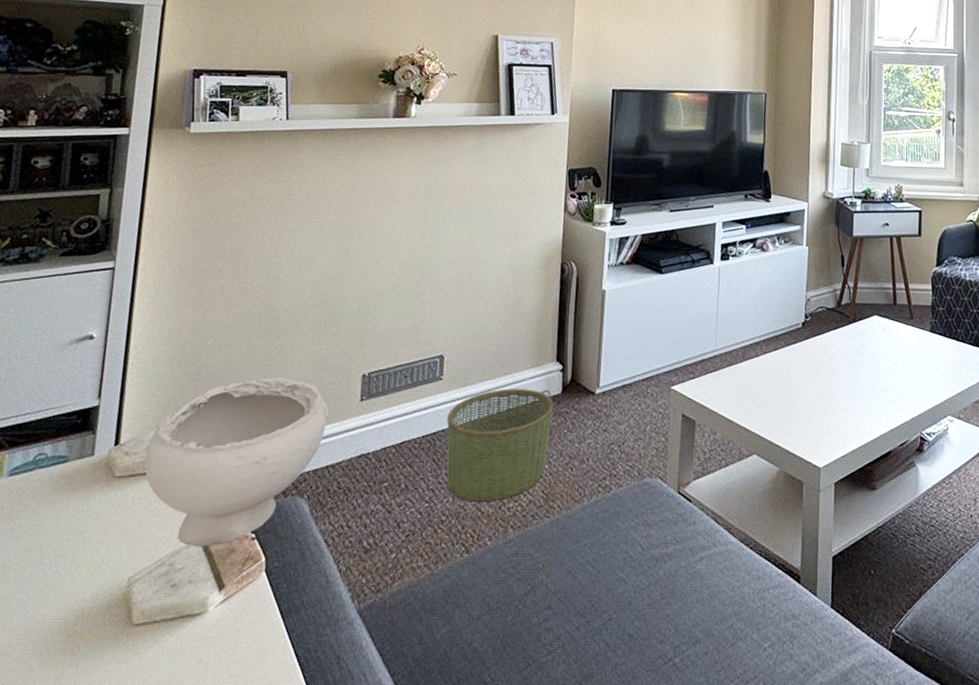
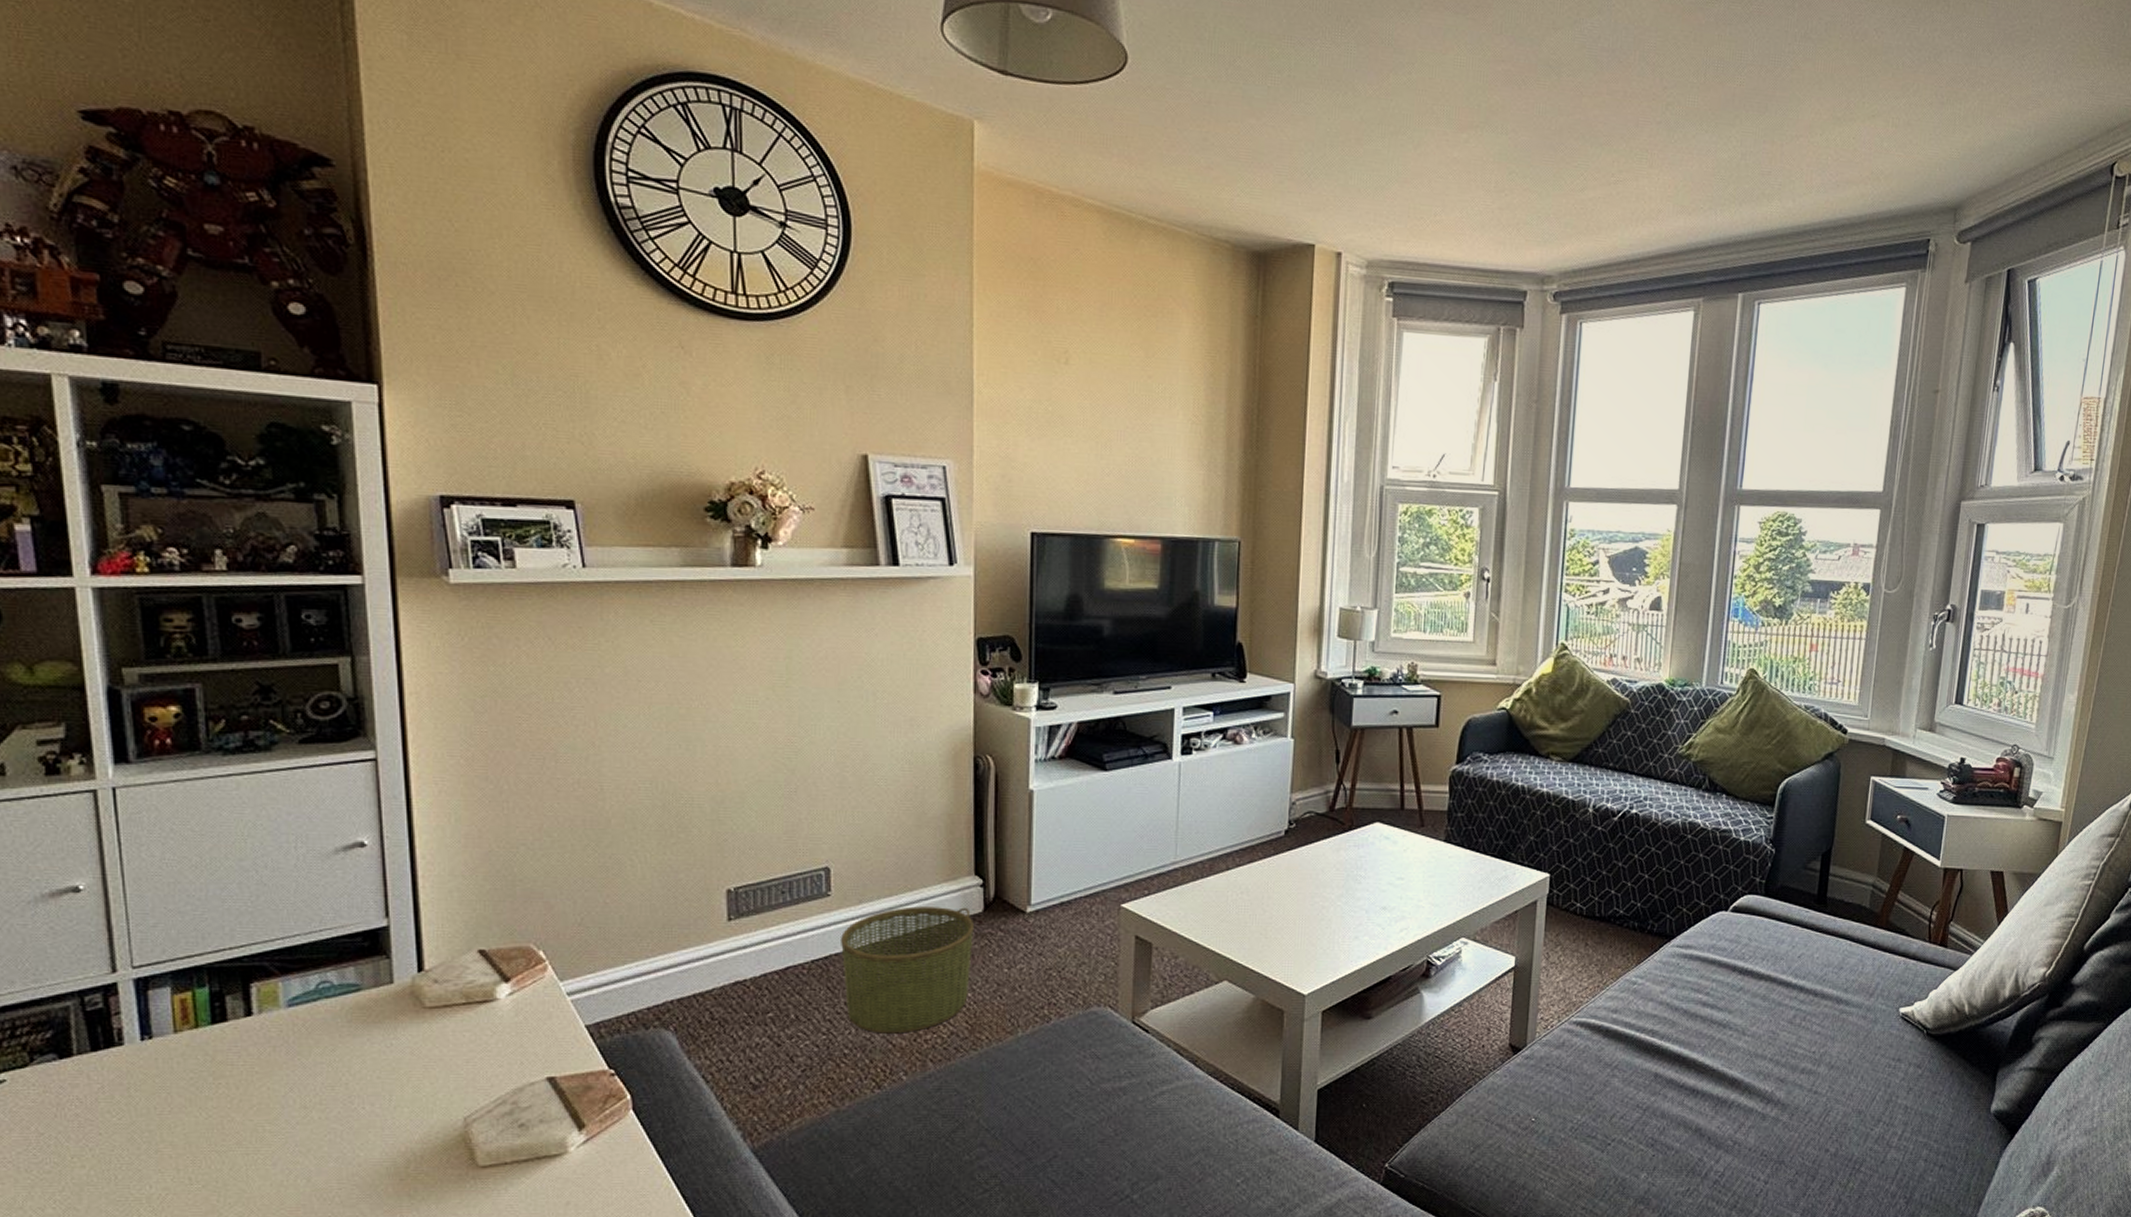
bowl: present [144,377,329,547] -> none [459,893,691,1084]

